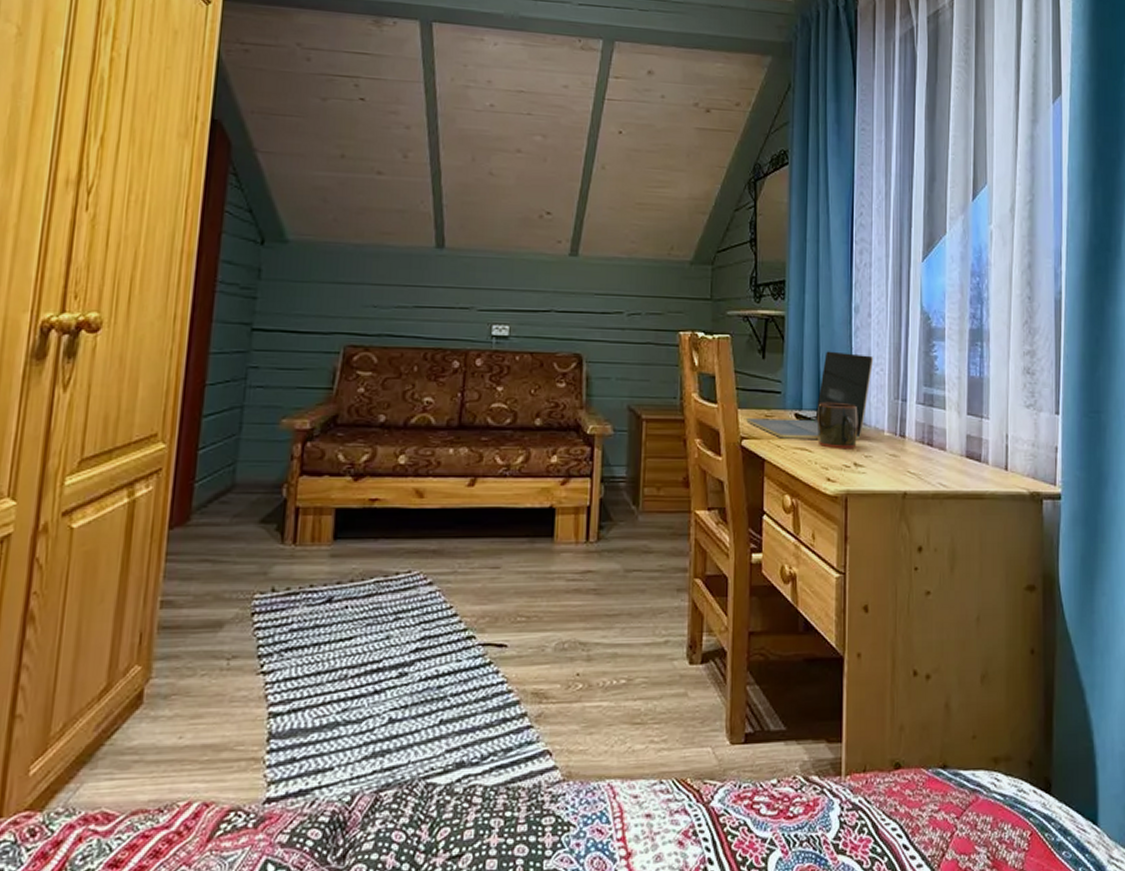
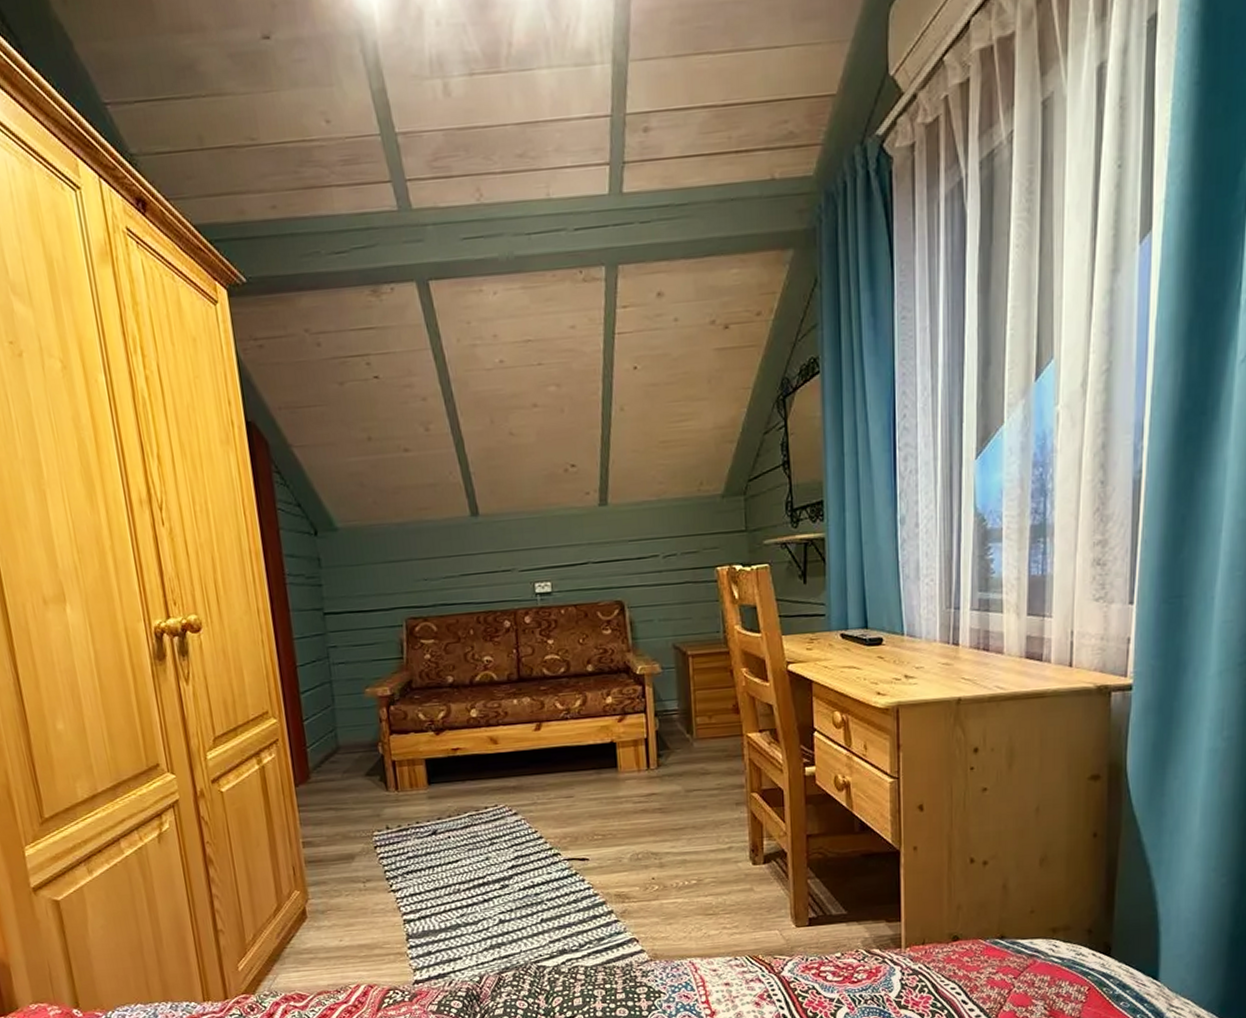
laptop: present [746,351,874,441] -> none [791,567,923,659]
mug: present [816,401,858,448] -> none [863,618,908,663]

